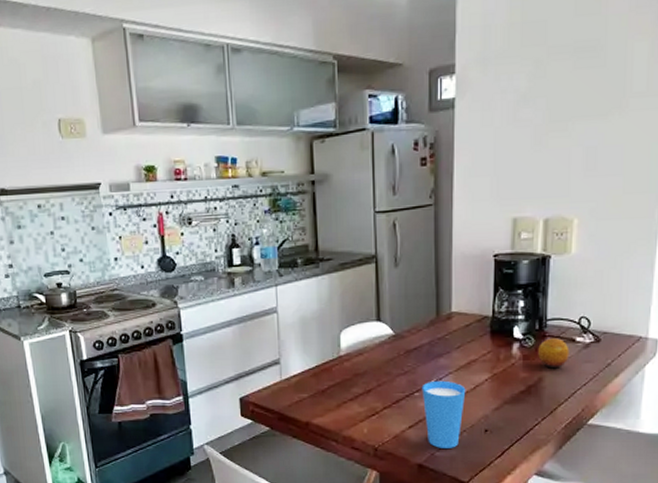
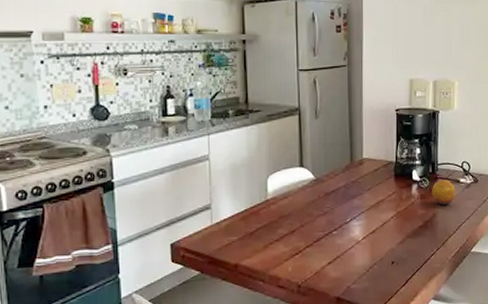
cup: present [421,380,466,448] -> none [339,219,376,281]

